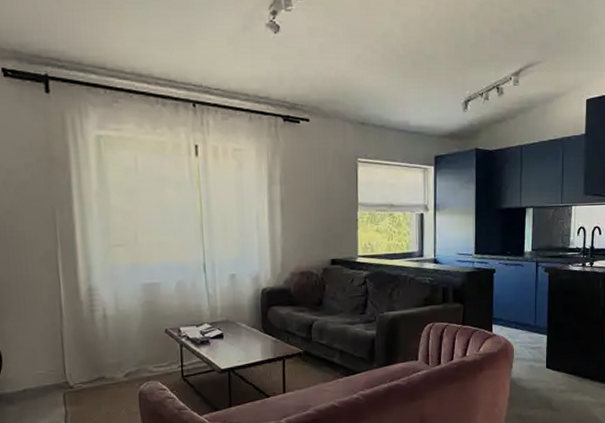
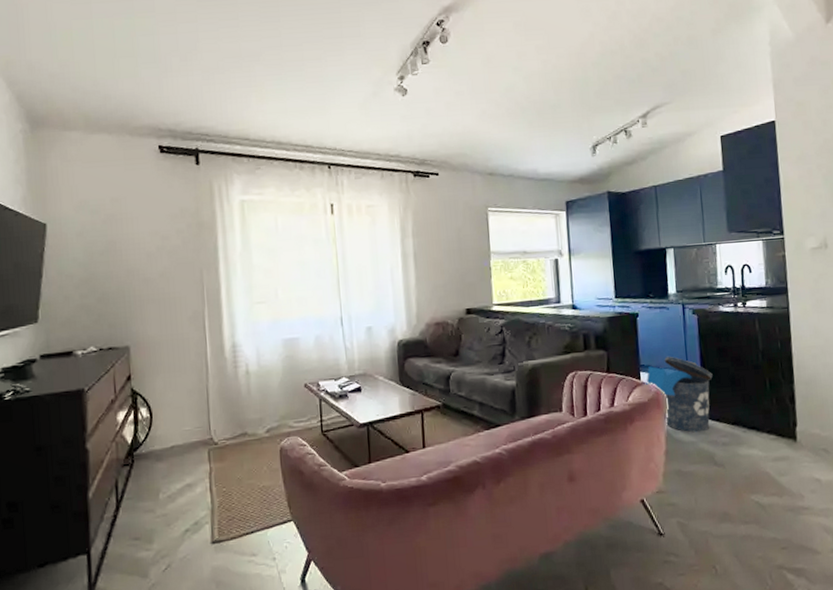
trash bin: none [497,310,557,381] -> present [646,356,713,433]

